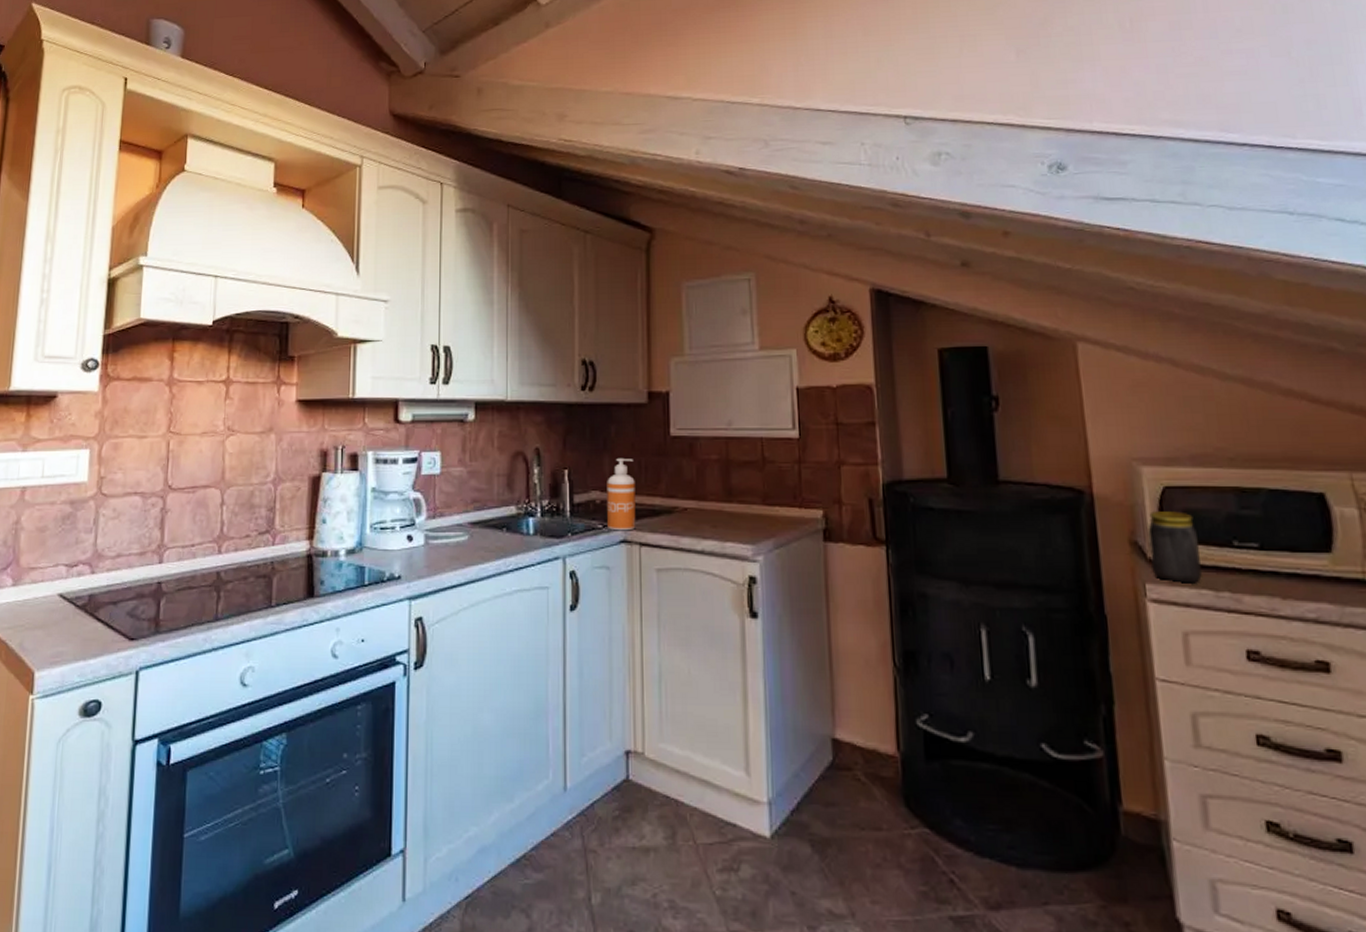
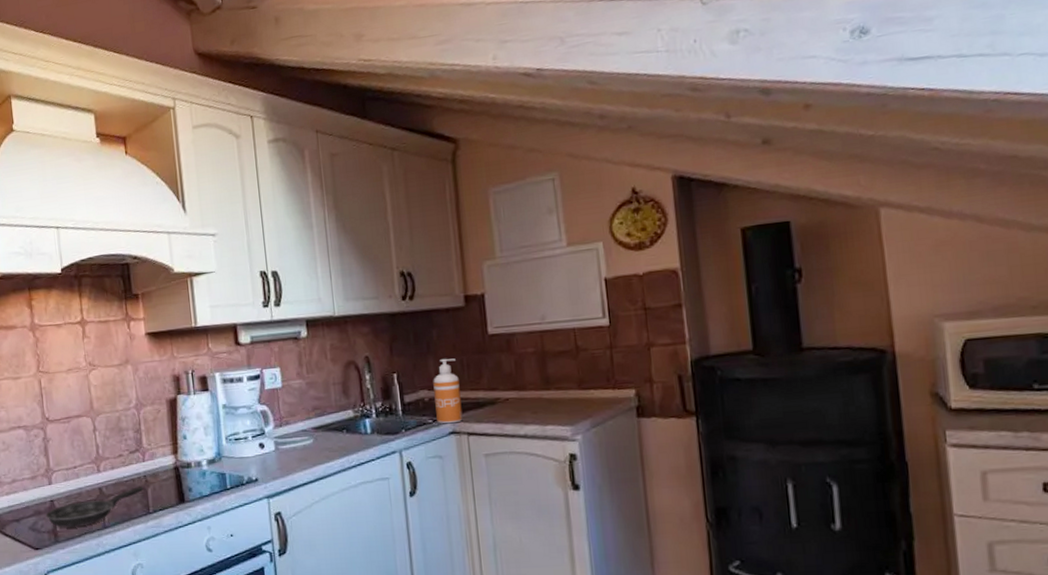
frying pan: none [149,574,269,618] -> present [45,487,144,528]
jar: present [1148,511,1202,584] -> none [949,361,1001,428]

